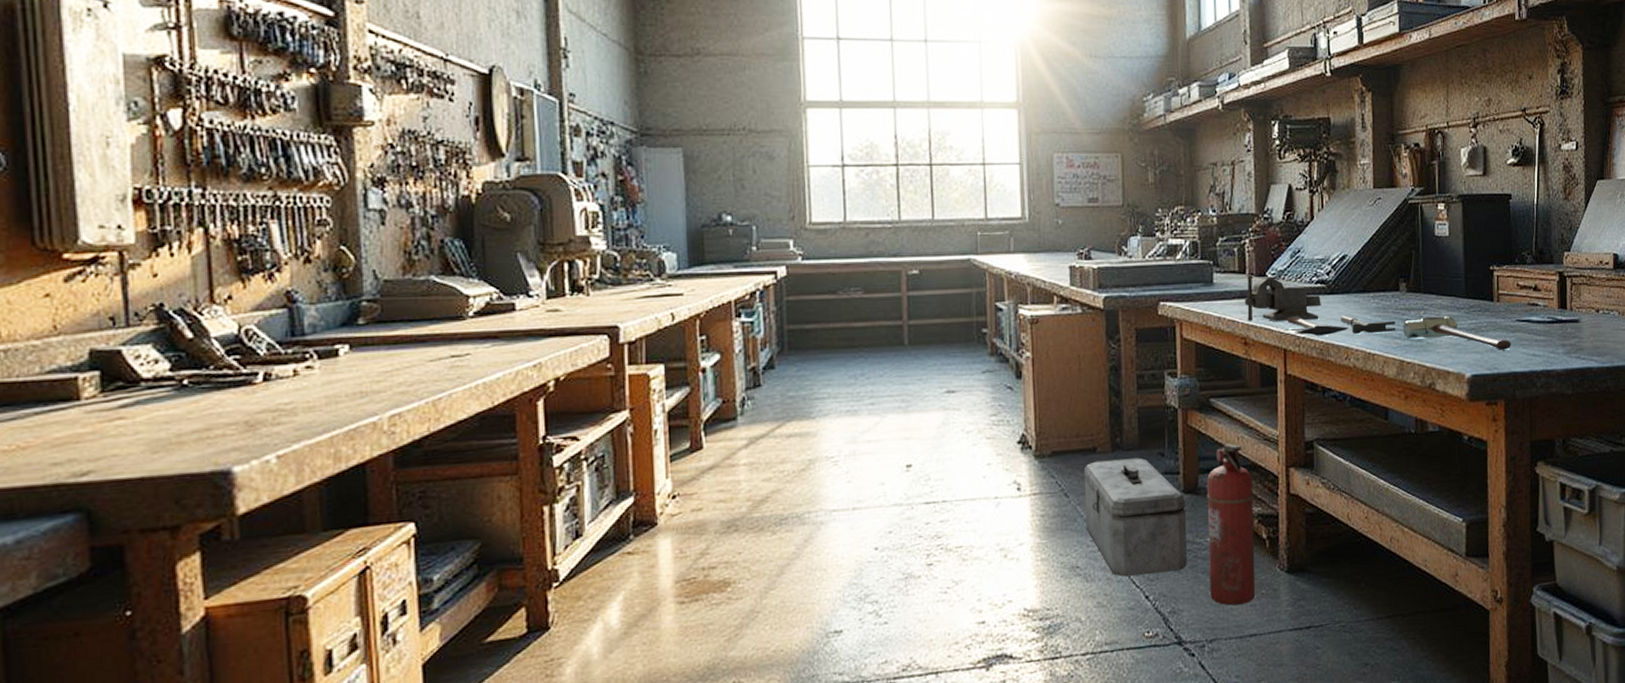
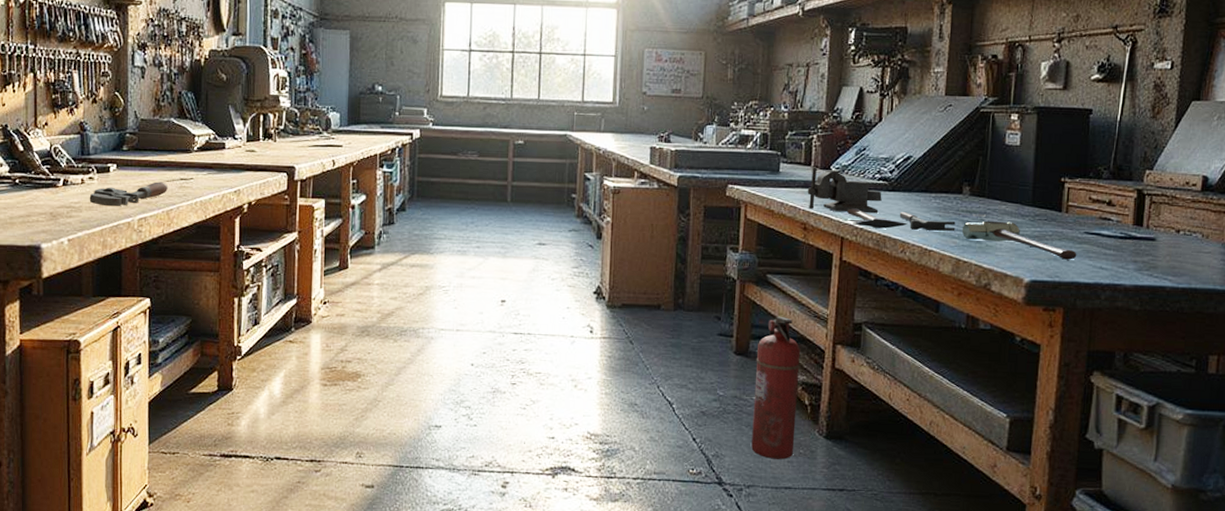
wrench: none [308,362,434,404] -> present [89,181,169,207]
toolbox: present [1083,458,1187,577] -> none [645,317,737,421]

